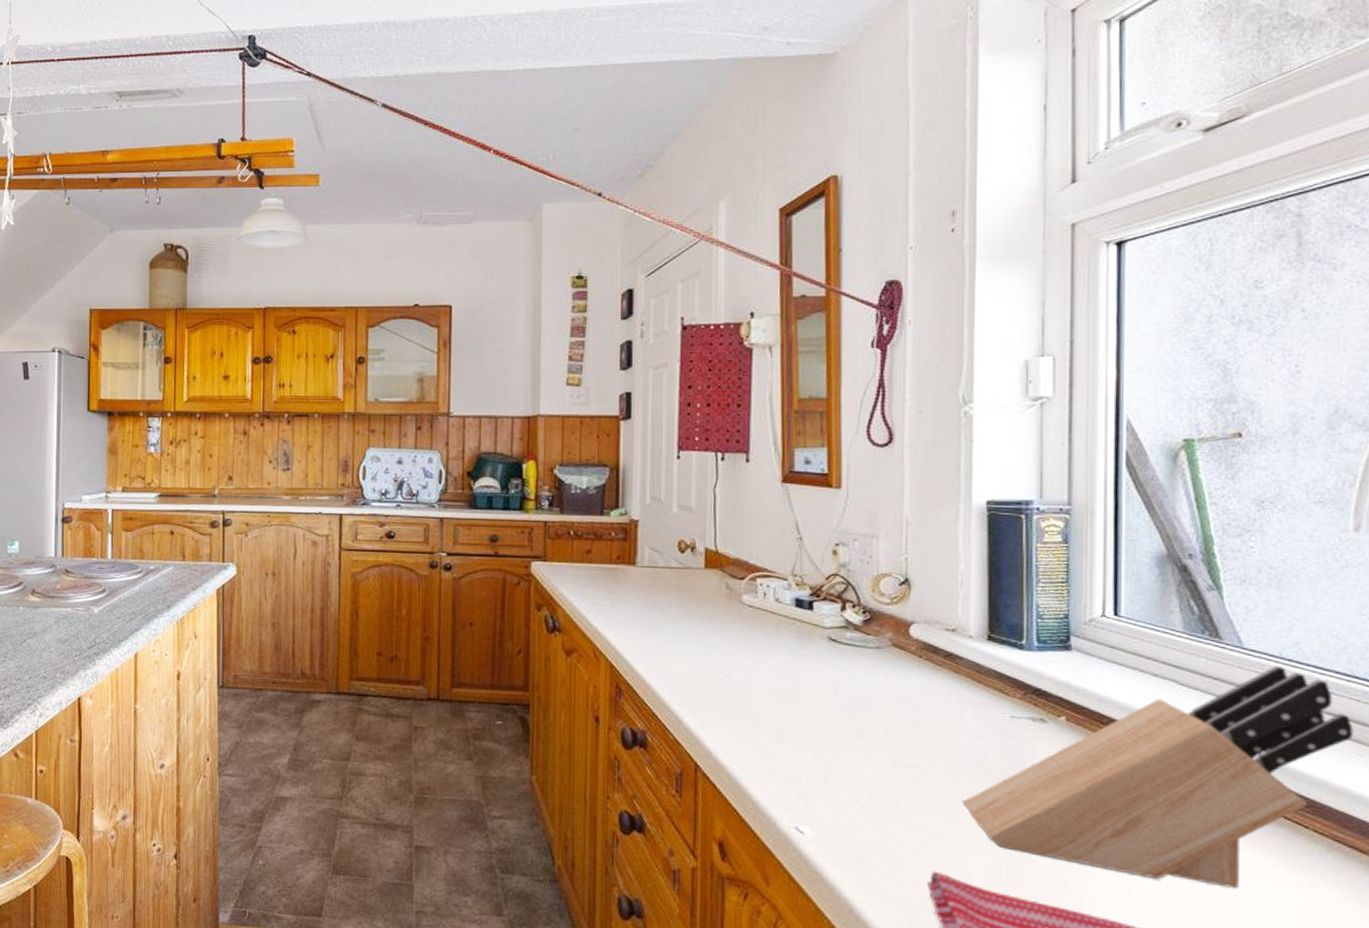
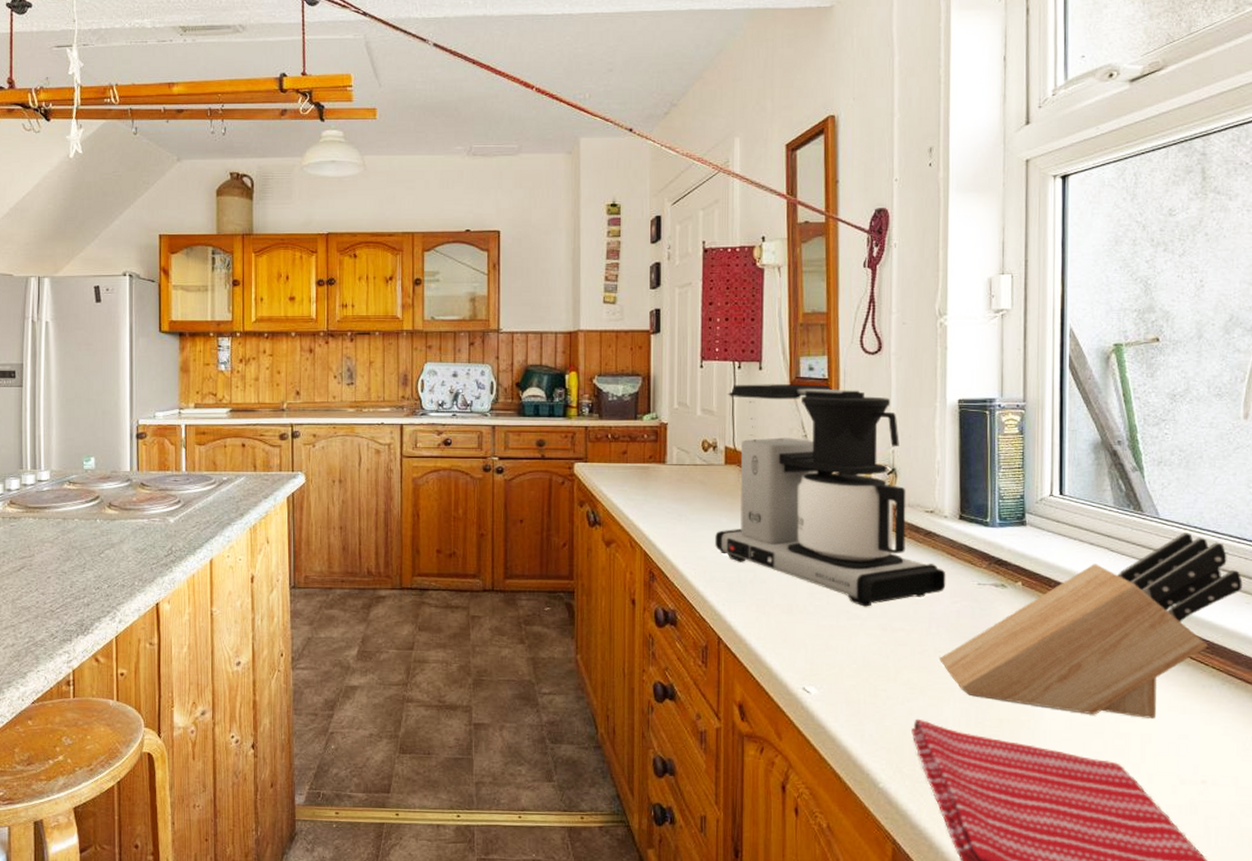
coffee maker: none [692,478,971,738] -> present [715,384,946,607]

